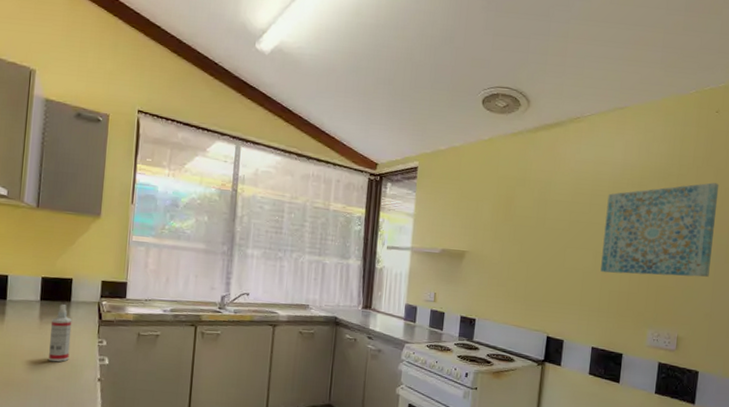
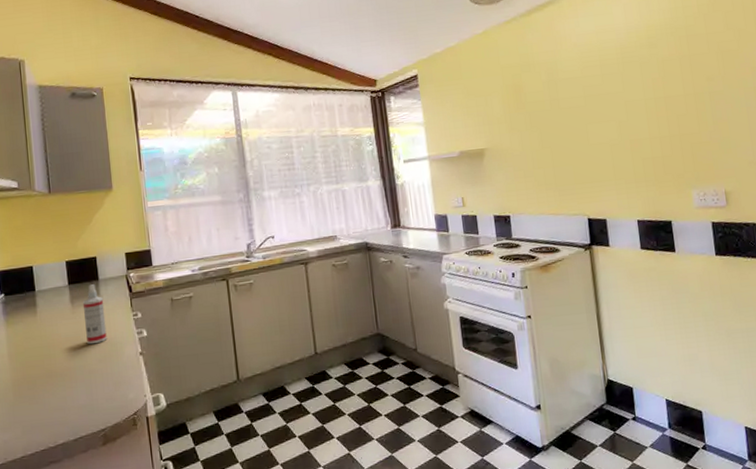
wall art: present [600,182,720,277] -> none [618,26,743,142]

